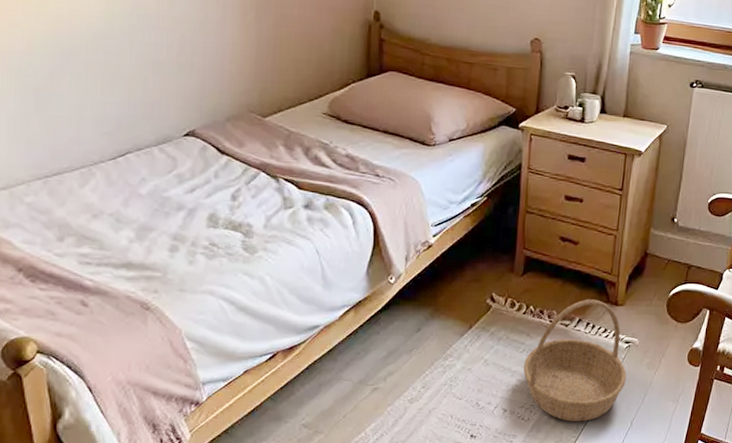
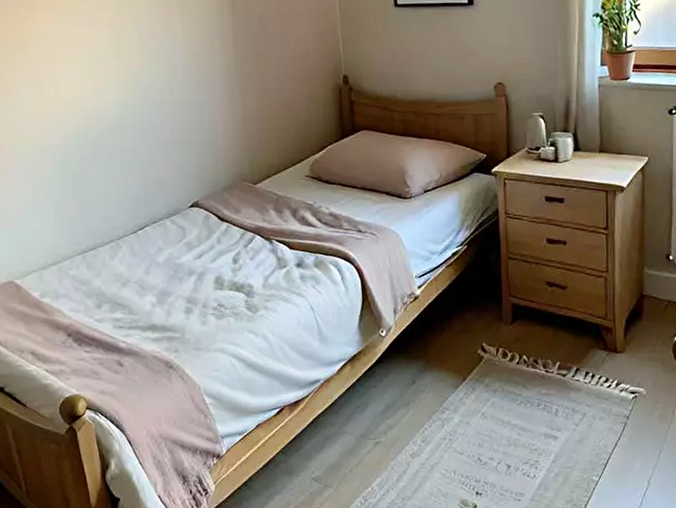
basket: present [524,299,627,422] -> none [523,346,637,480]

